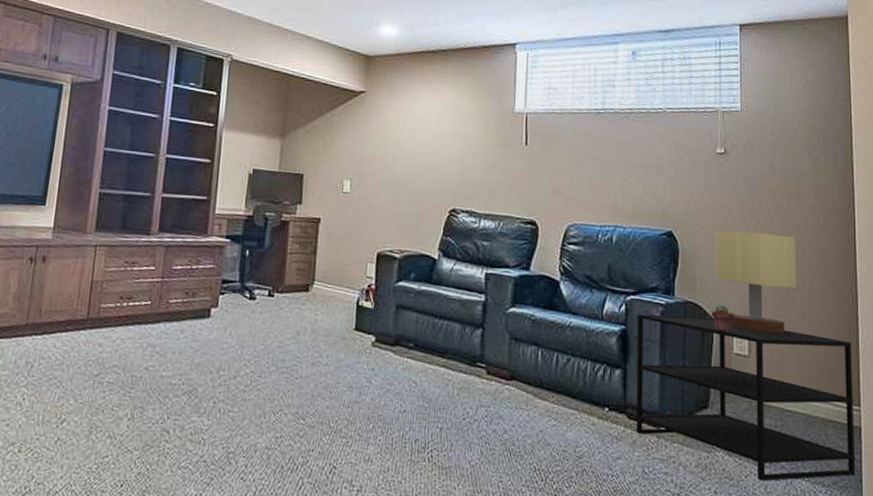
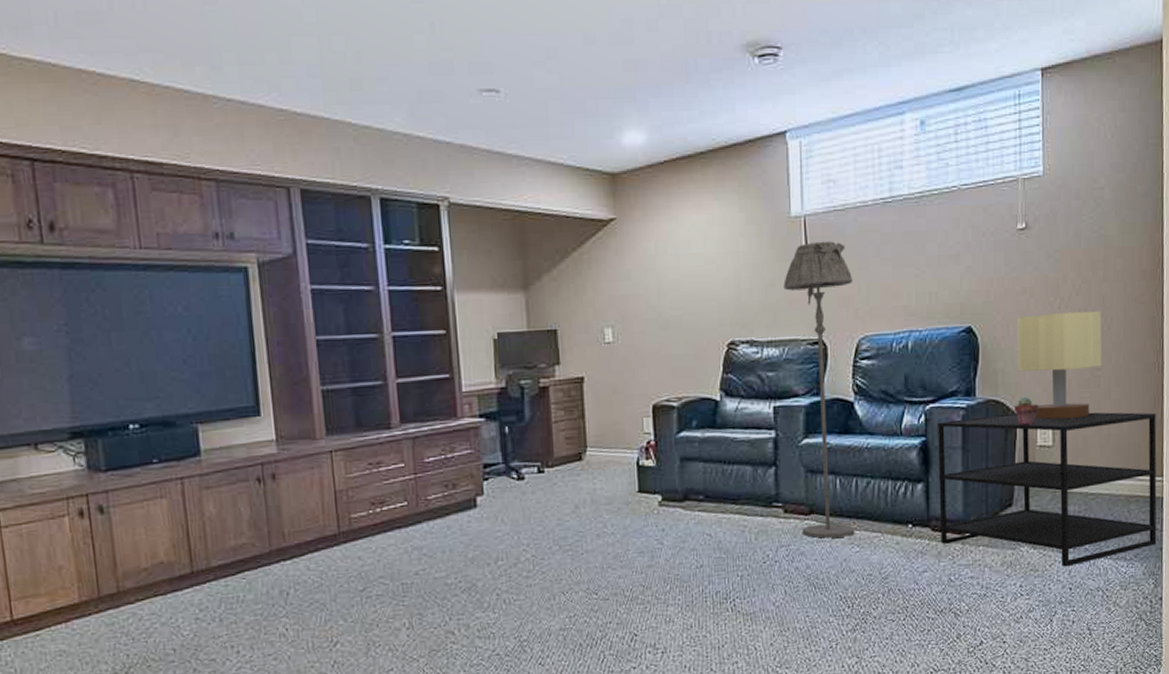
floor lamp: none [502,136,566,409] -> present [783,241,855,539]

